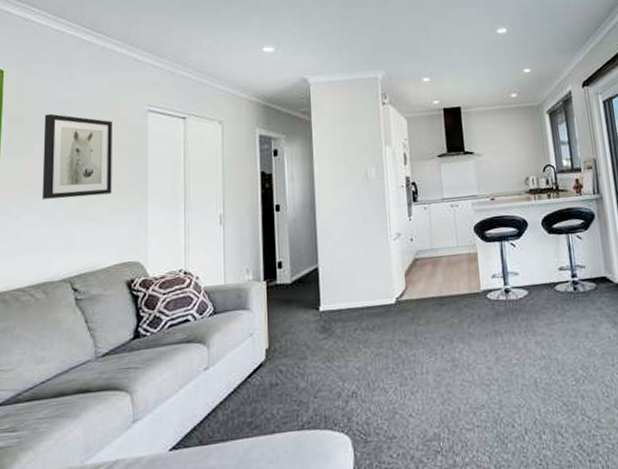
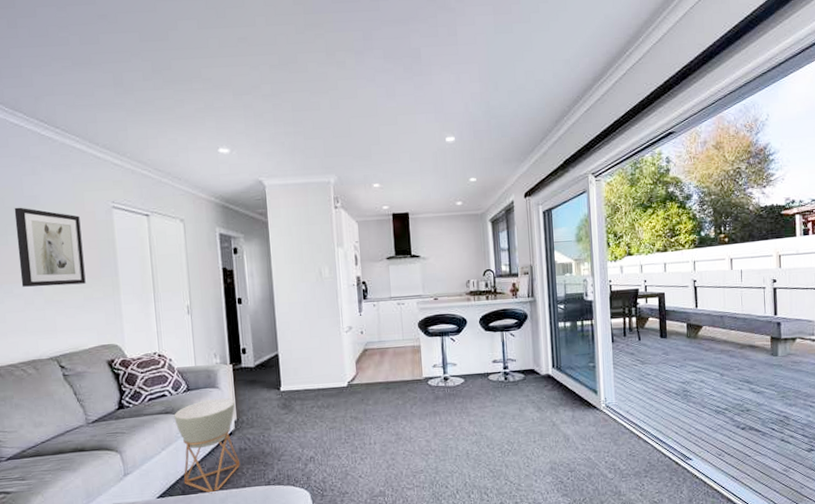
planter: none [197,321,270,443] -> present [174,398,241,494]

